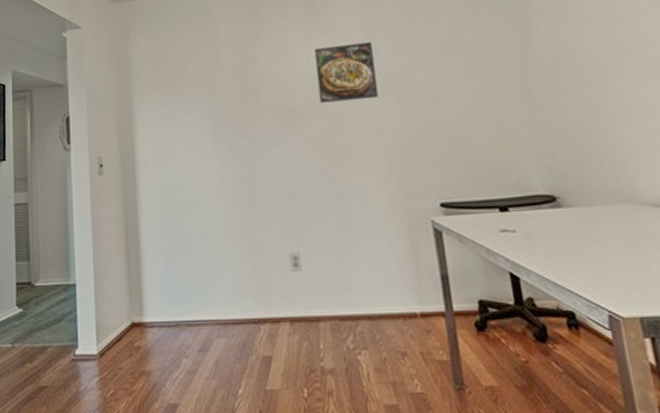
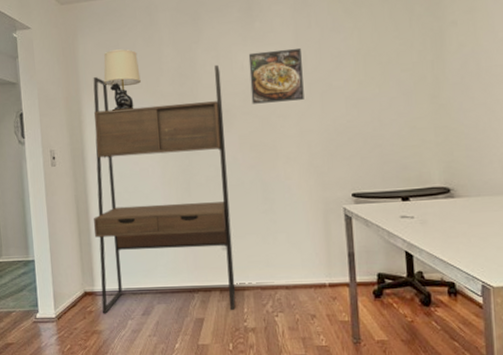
desk: none [143,61,309,351] -> present [93,64,236,314]
table lamp: none [157,47,197,113] -> present [103,49,141,111]

